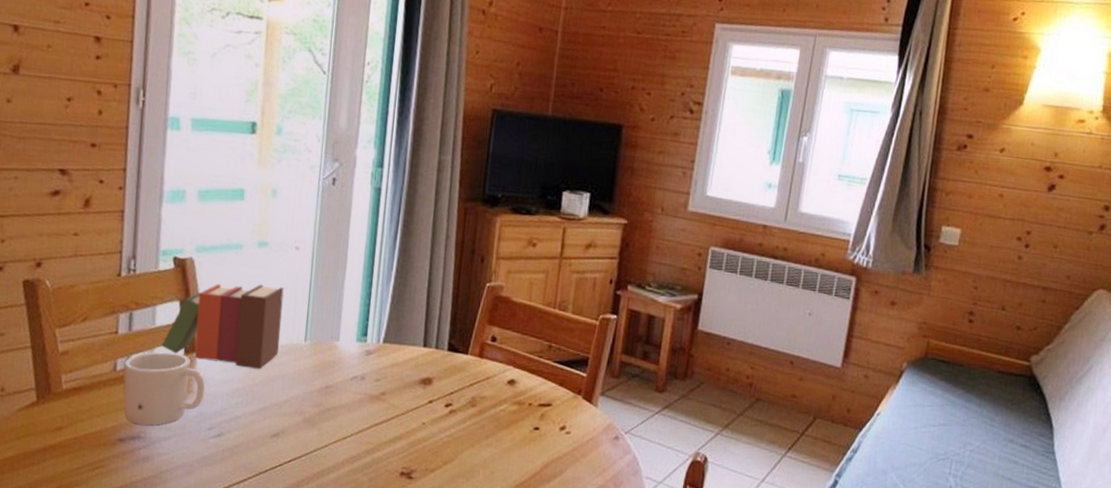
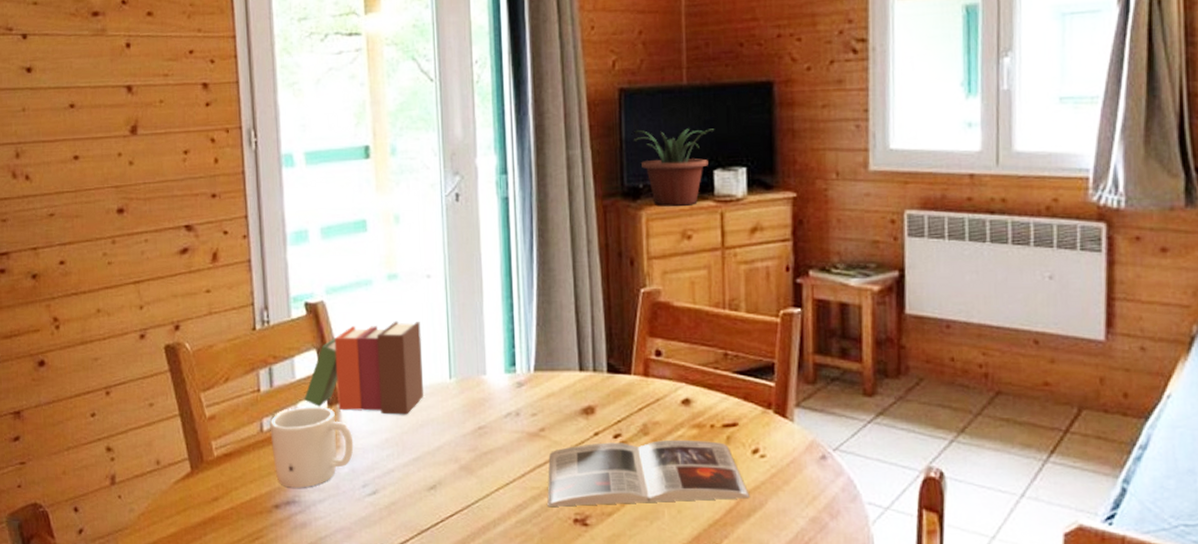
magazine: none [379,409,553,467] -> present [547,439,750,507]
potted plant: none [498,147,568,219] -> present [631,128,714,206]

